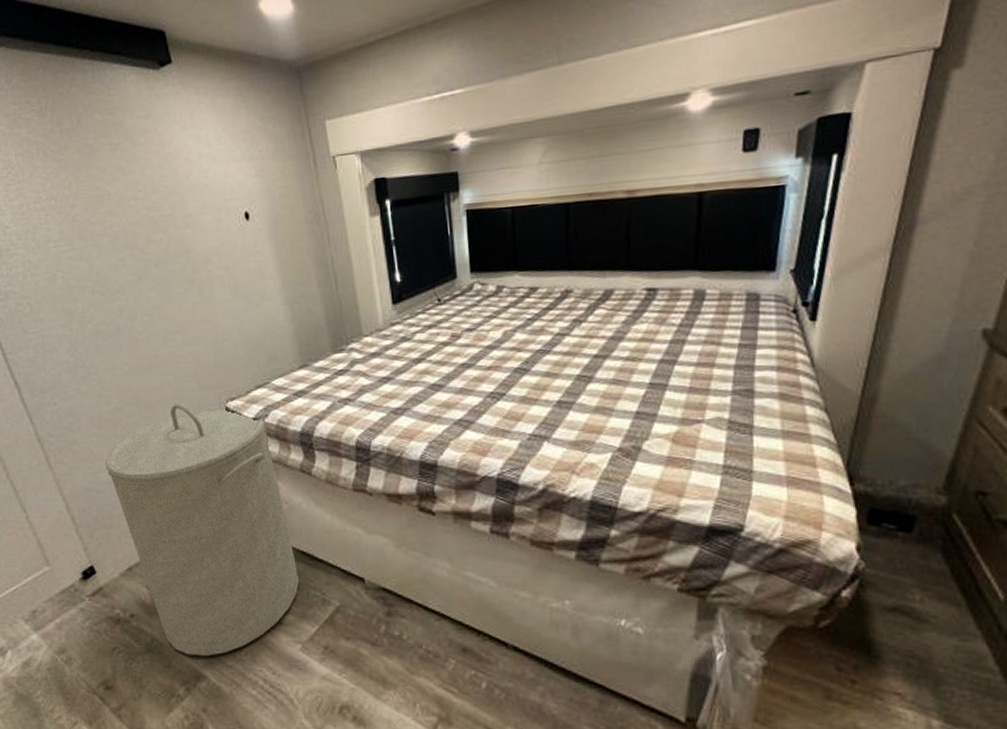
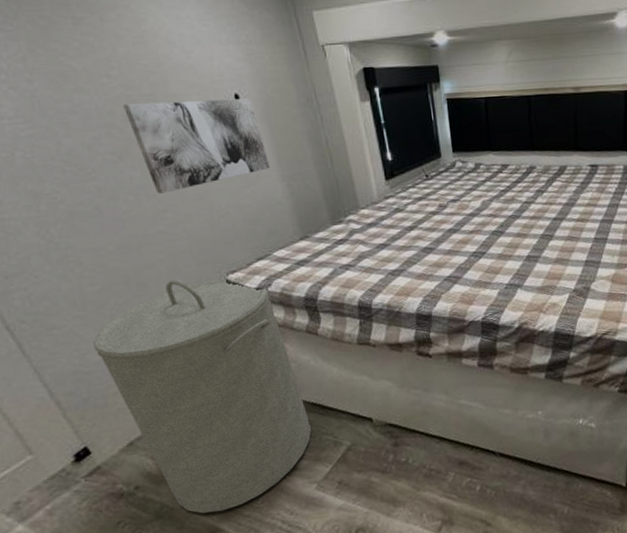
wall art: none [146,216,274,315] -> present [123,98,270,194]

